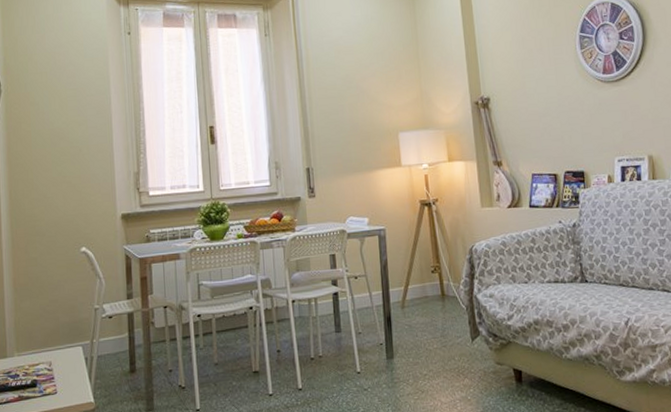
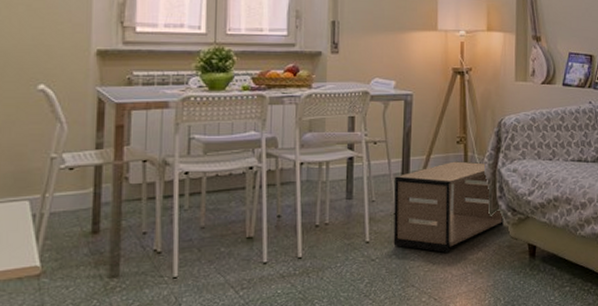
nightstand: none [376,289,486,381] -> present [393,161,504,253]

